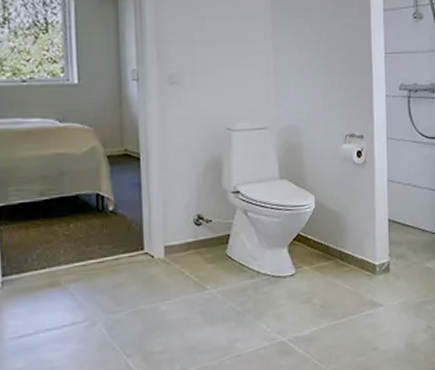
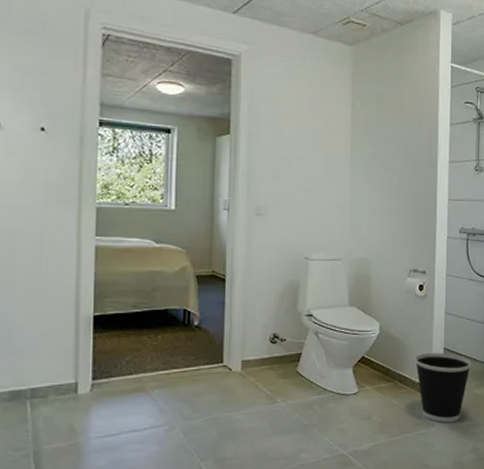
wastebasket: none [356,225,421,301] -> present [414,353,472,423]

